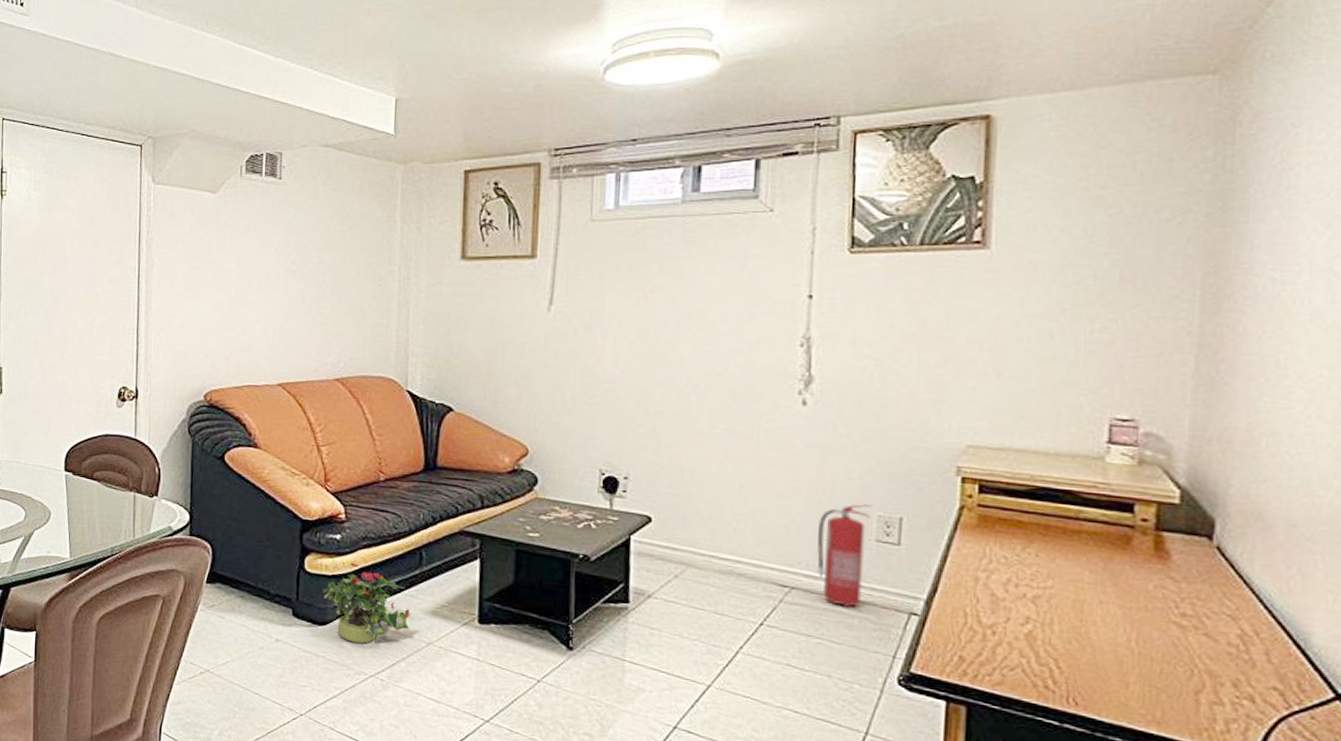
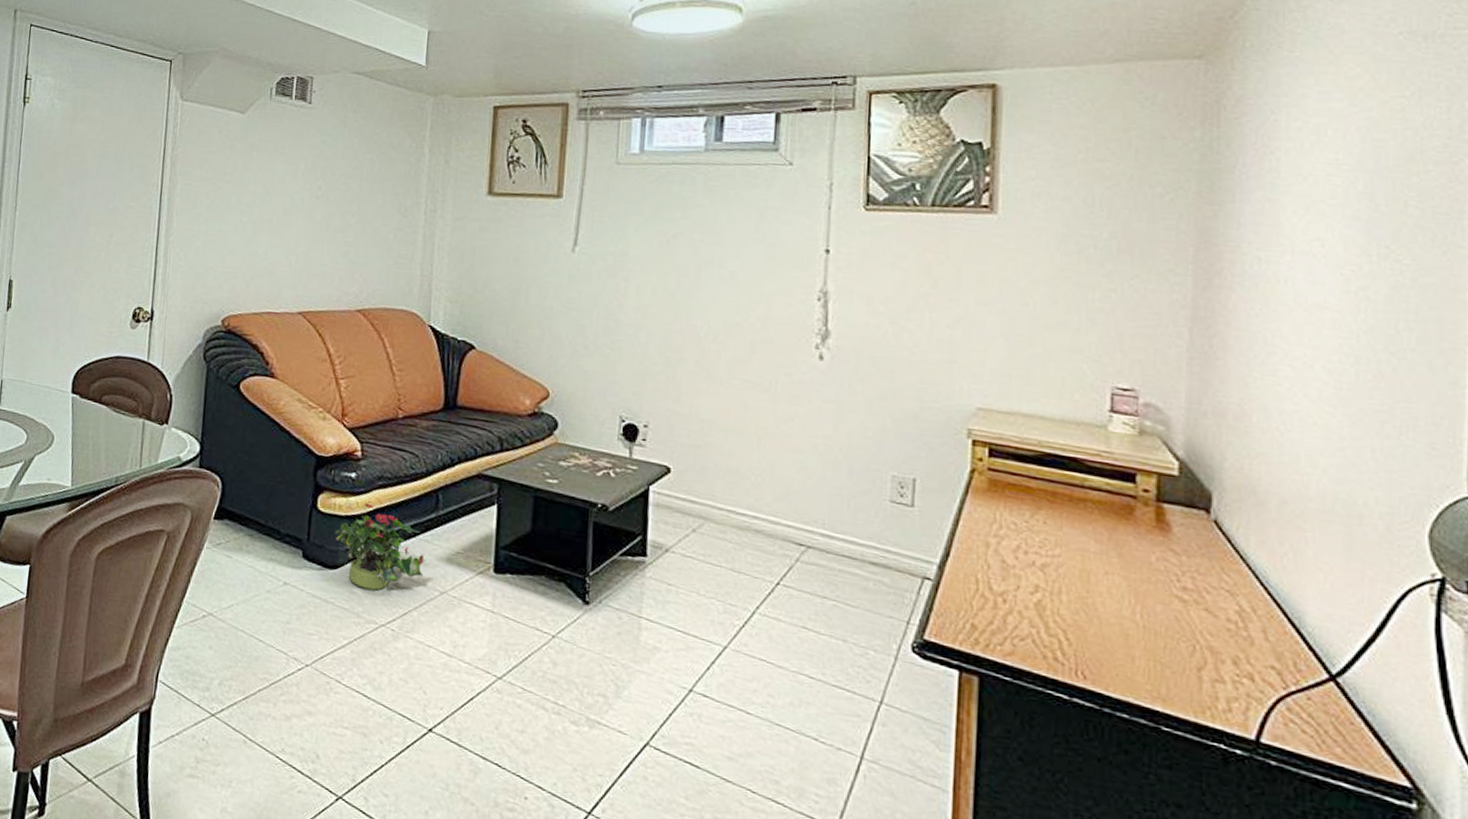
fire extinguisher: present [816,504,873,608] -> none [832,463,888,570]

